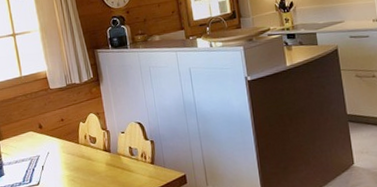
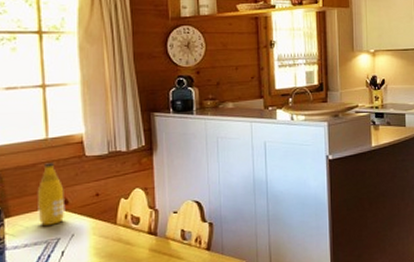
bottle: none [19,96,41,146] -> present [37,163,65,225]

